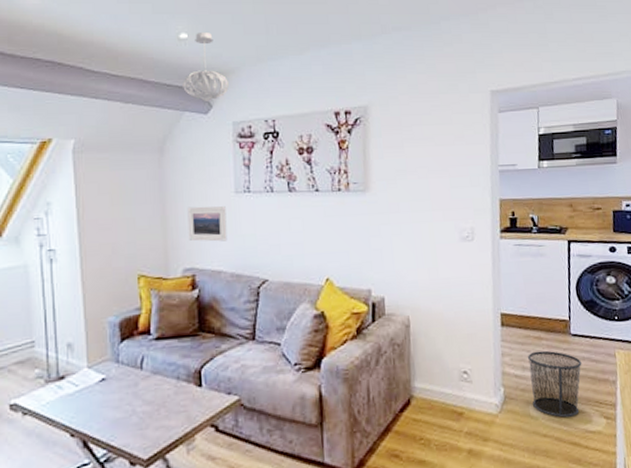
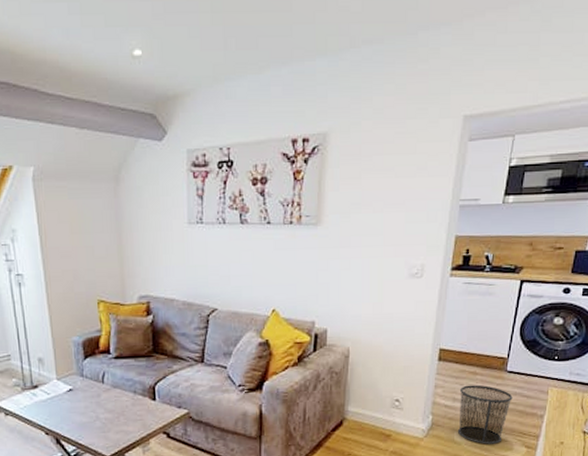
pendant light: present [183,31,229,101] -> none [137,47,184,127]
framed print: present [187,206,228,242] -> none [142,236,180,271]

